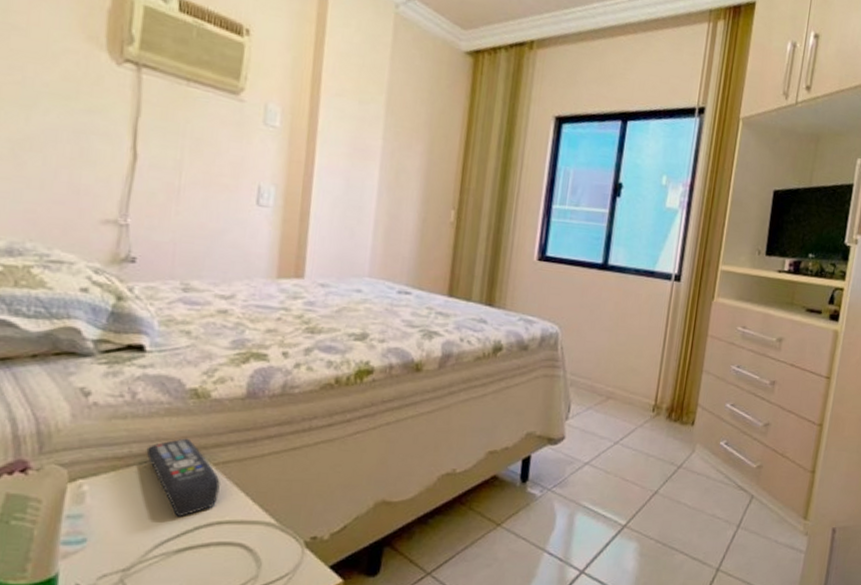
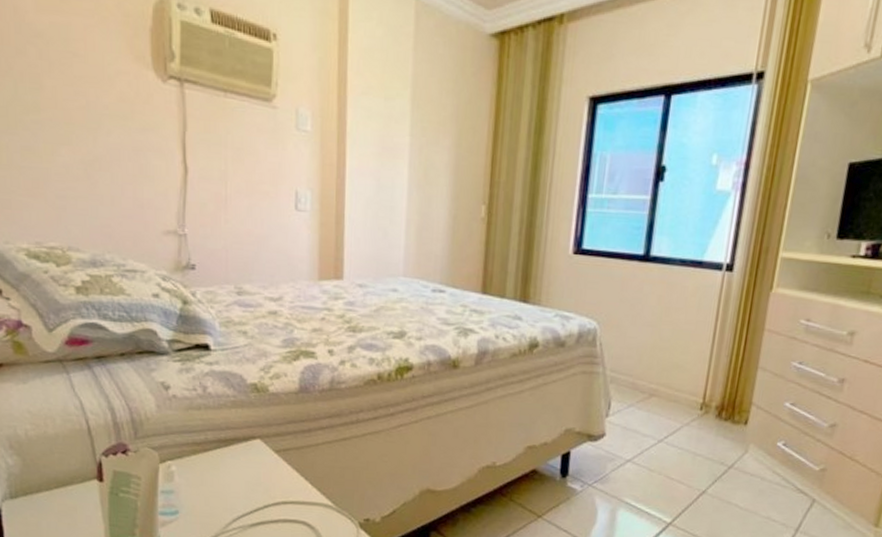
remote control: present [146,438,220,518] -> none [219,427,282,497]

